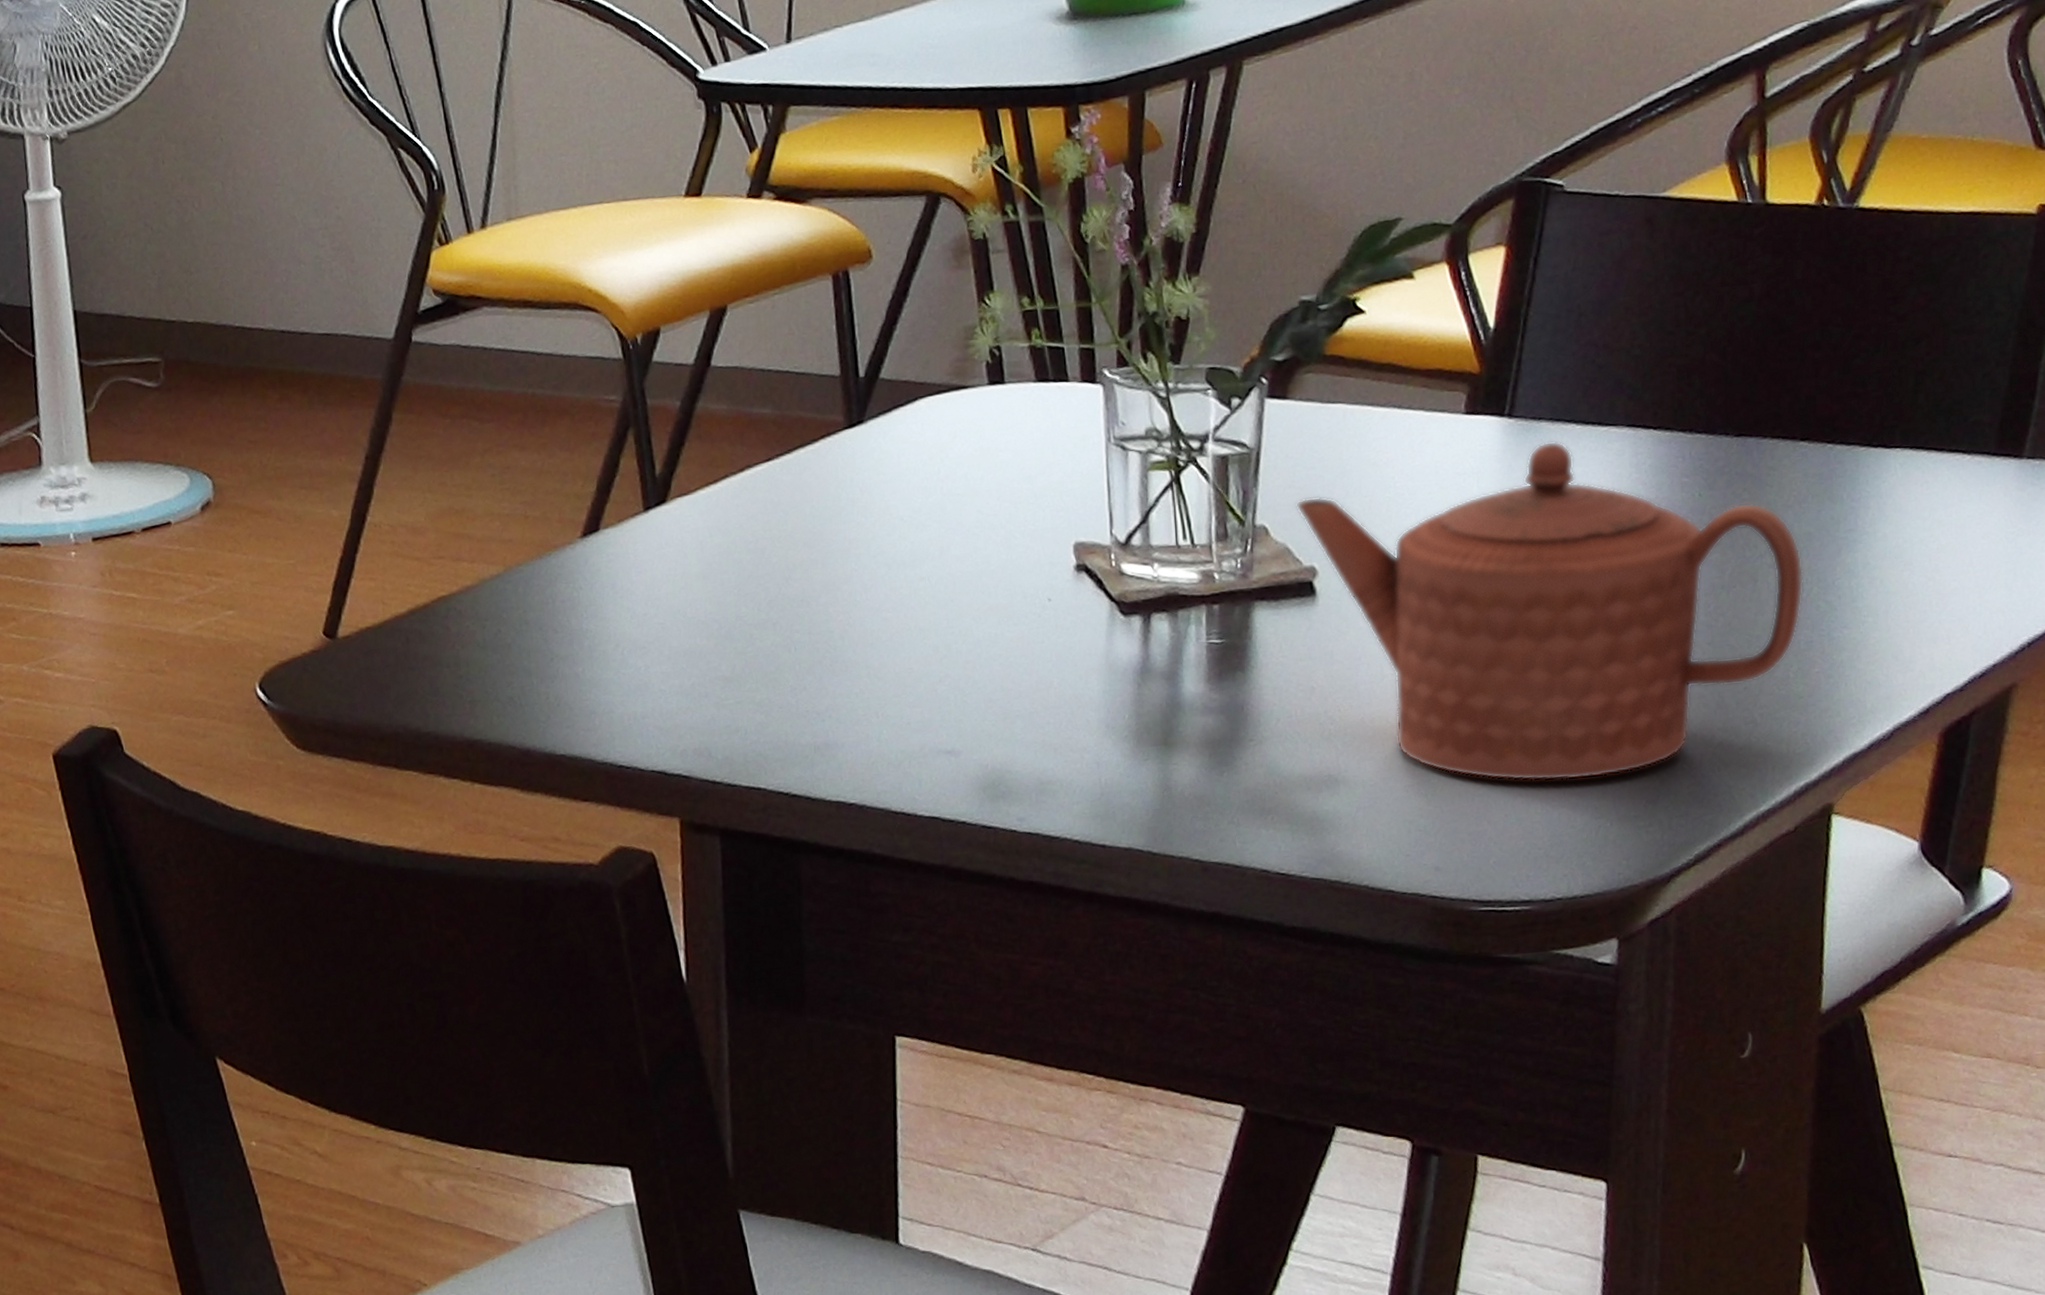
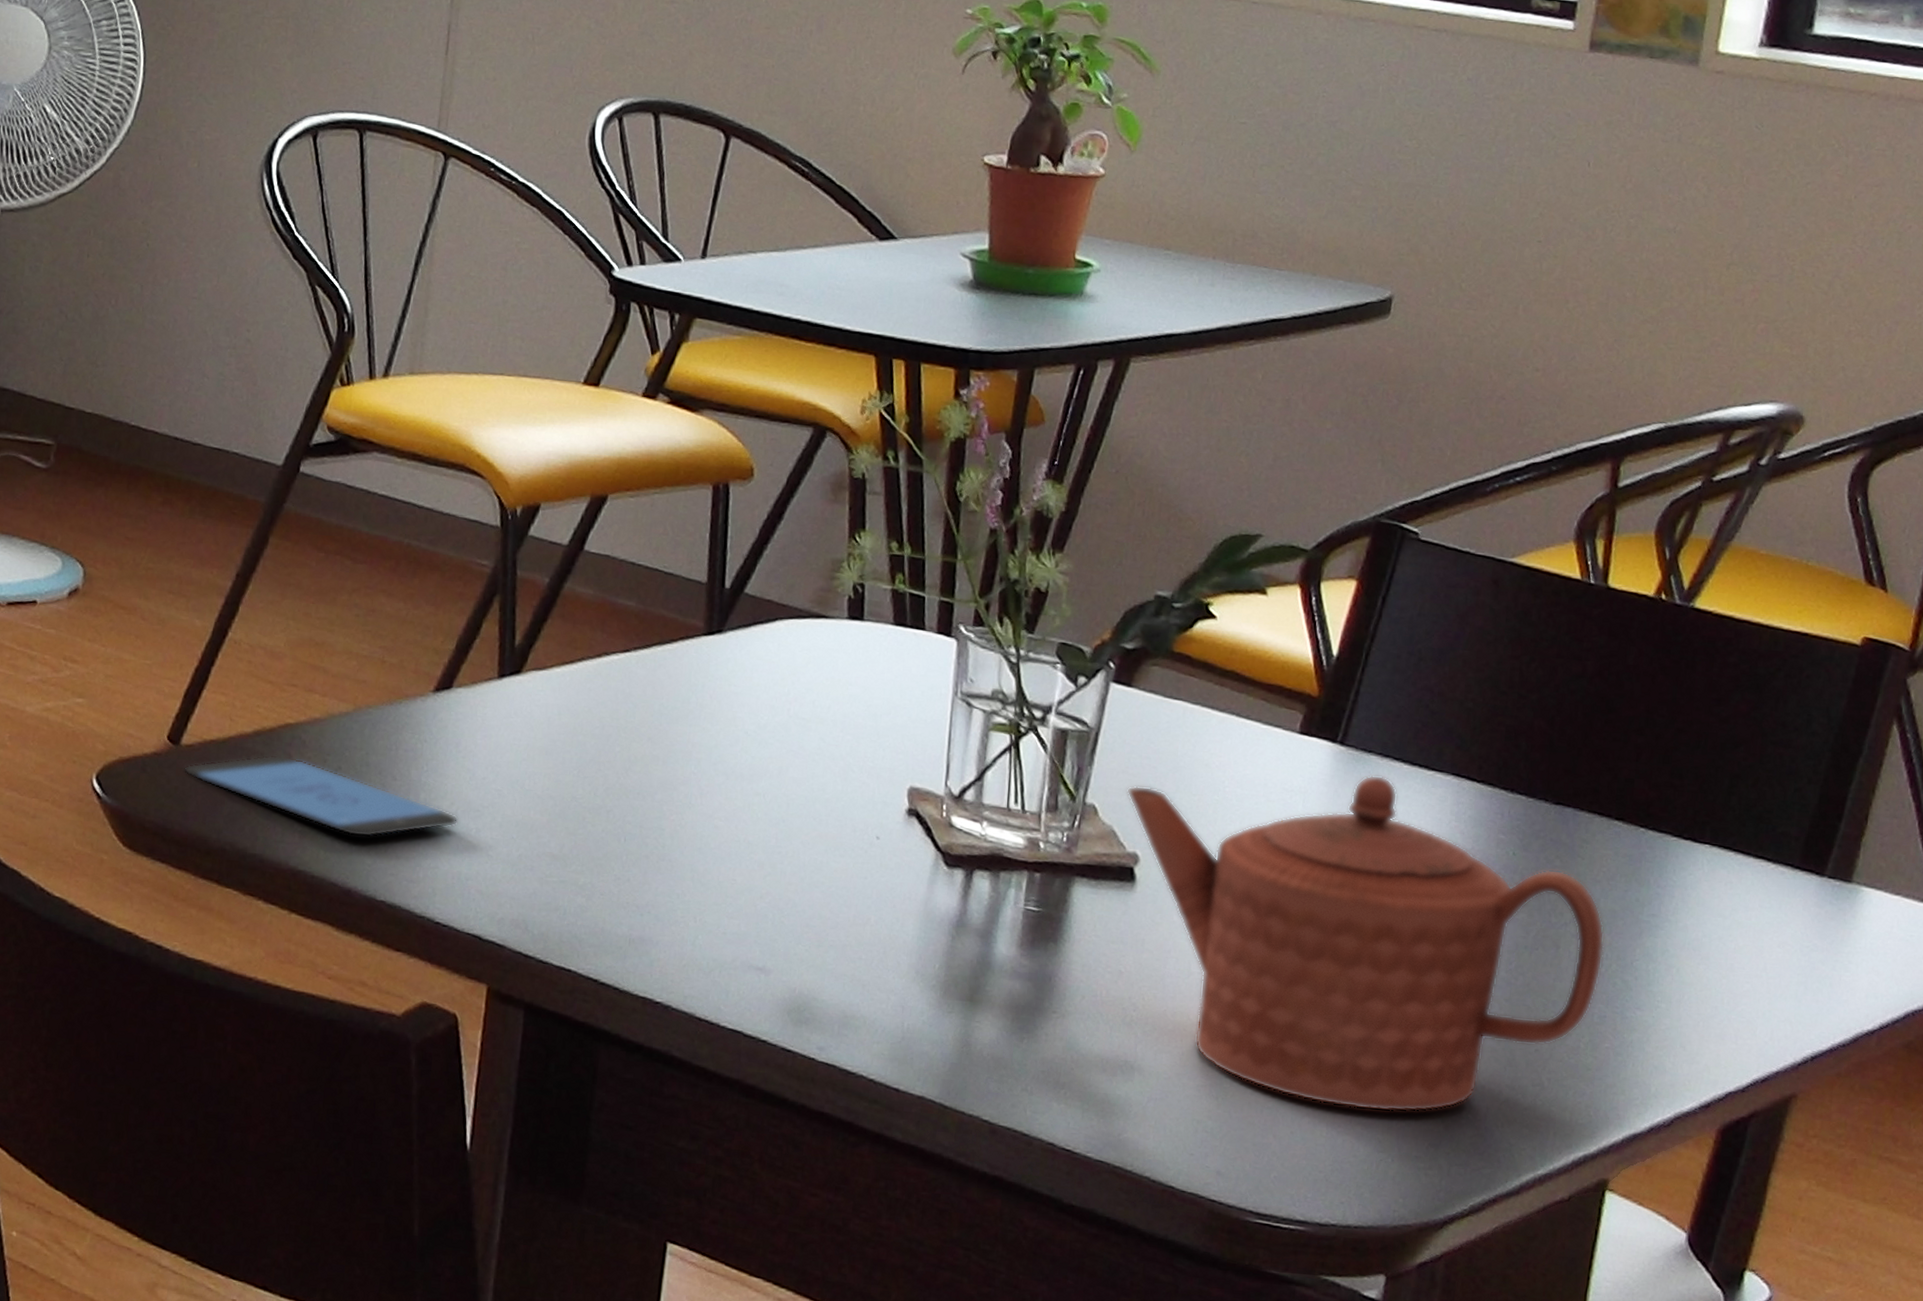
smartphone: none [345,629,626,697] -> present [184,755,459,838]

